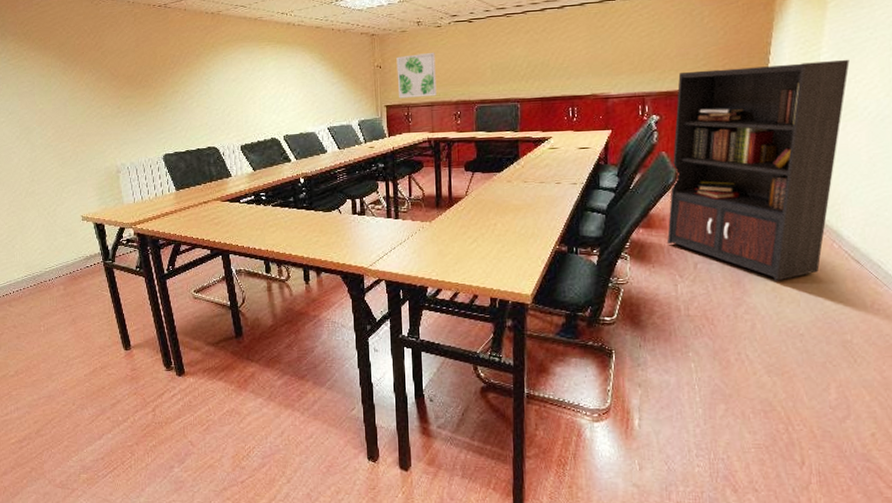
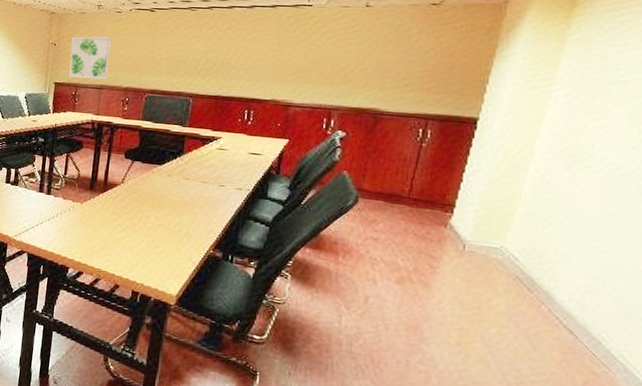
bookcase: present [667,59,850,281] -> none [337,90,589,336]

